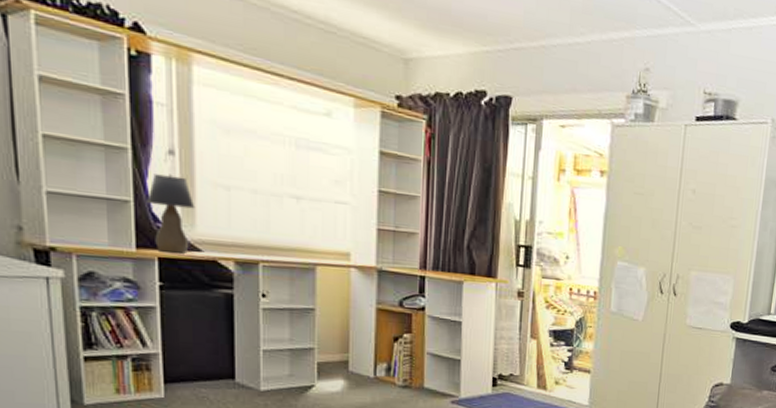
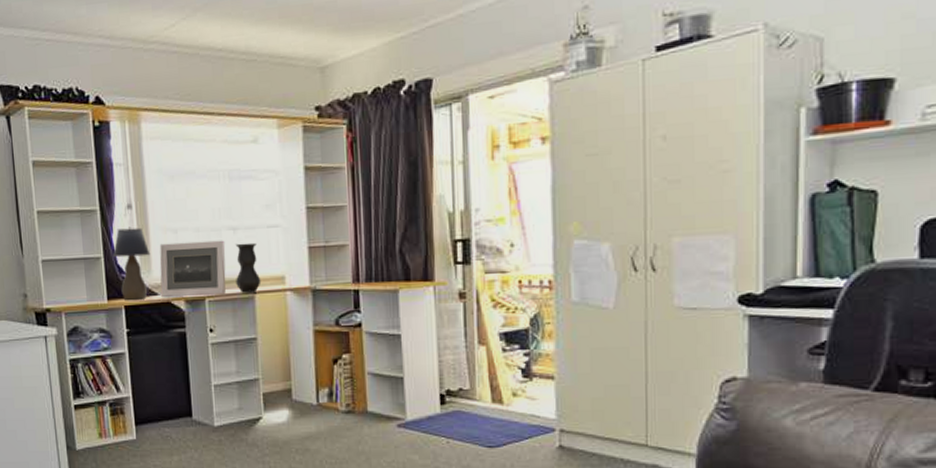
picture frame: none [205,198,287,261] -> present [159,240,226,297]
vase: none [296,213,324,264] -> present [235,242,261,293]

